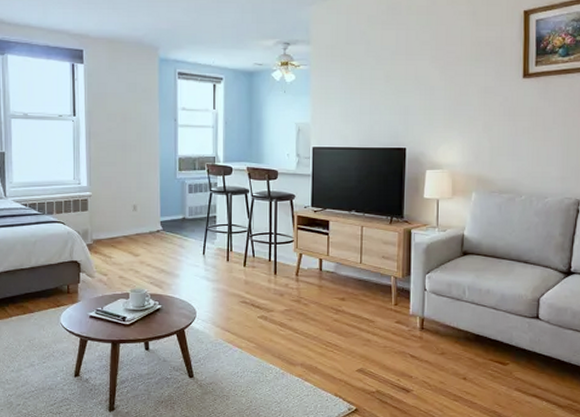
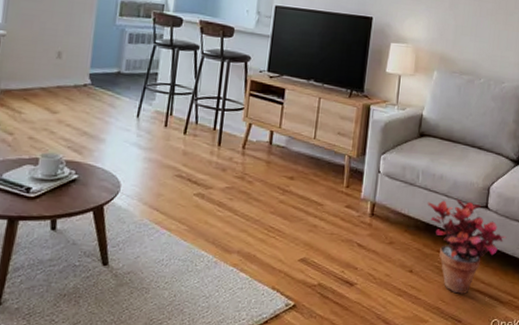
potted plant: none [475,311,561,399] -> present [427,198,507,294]

